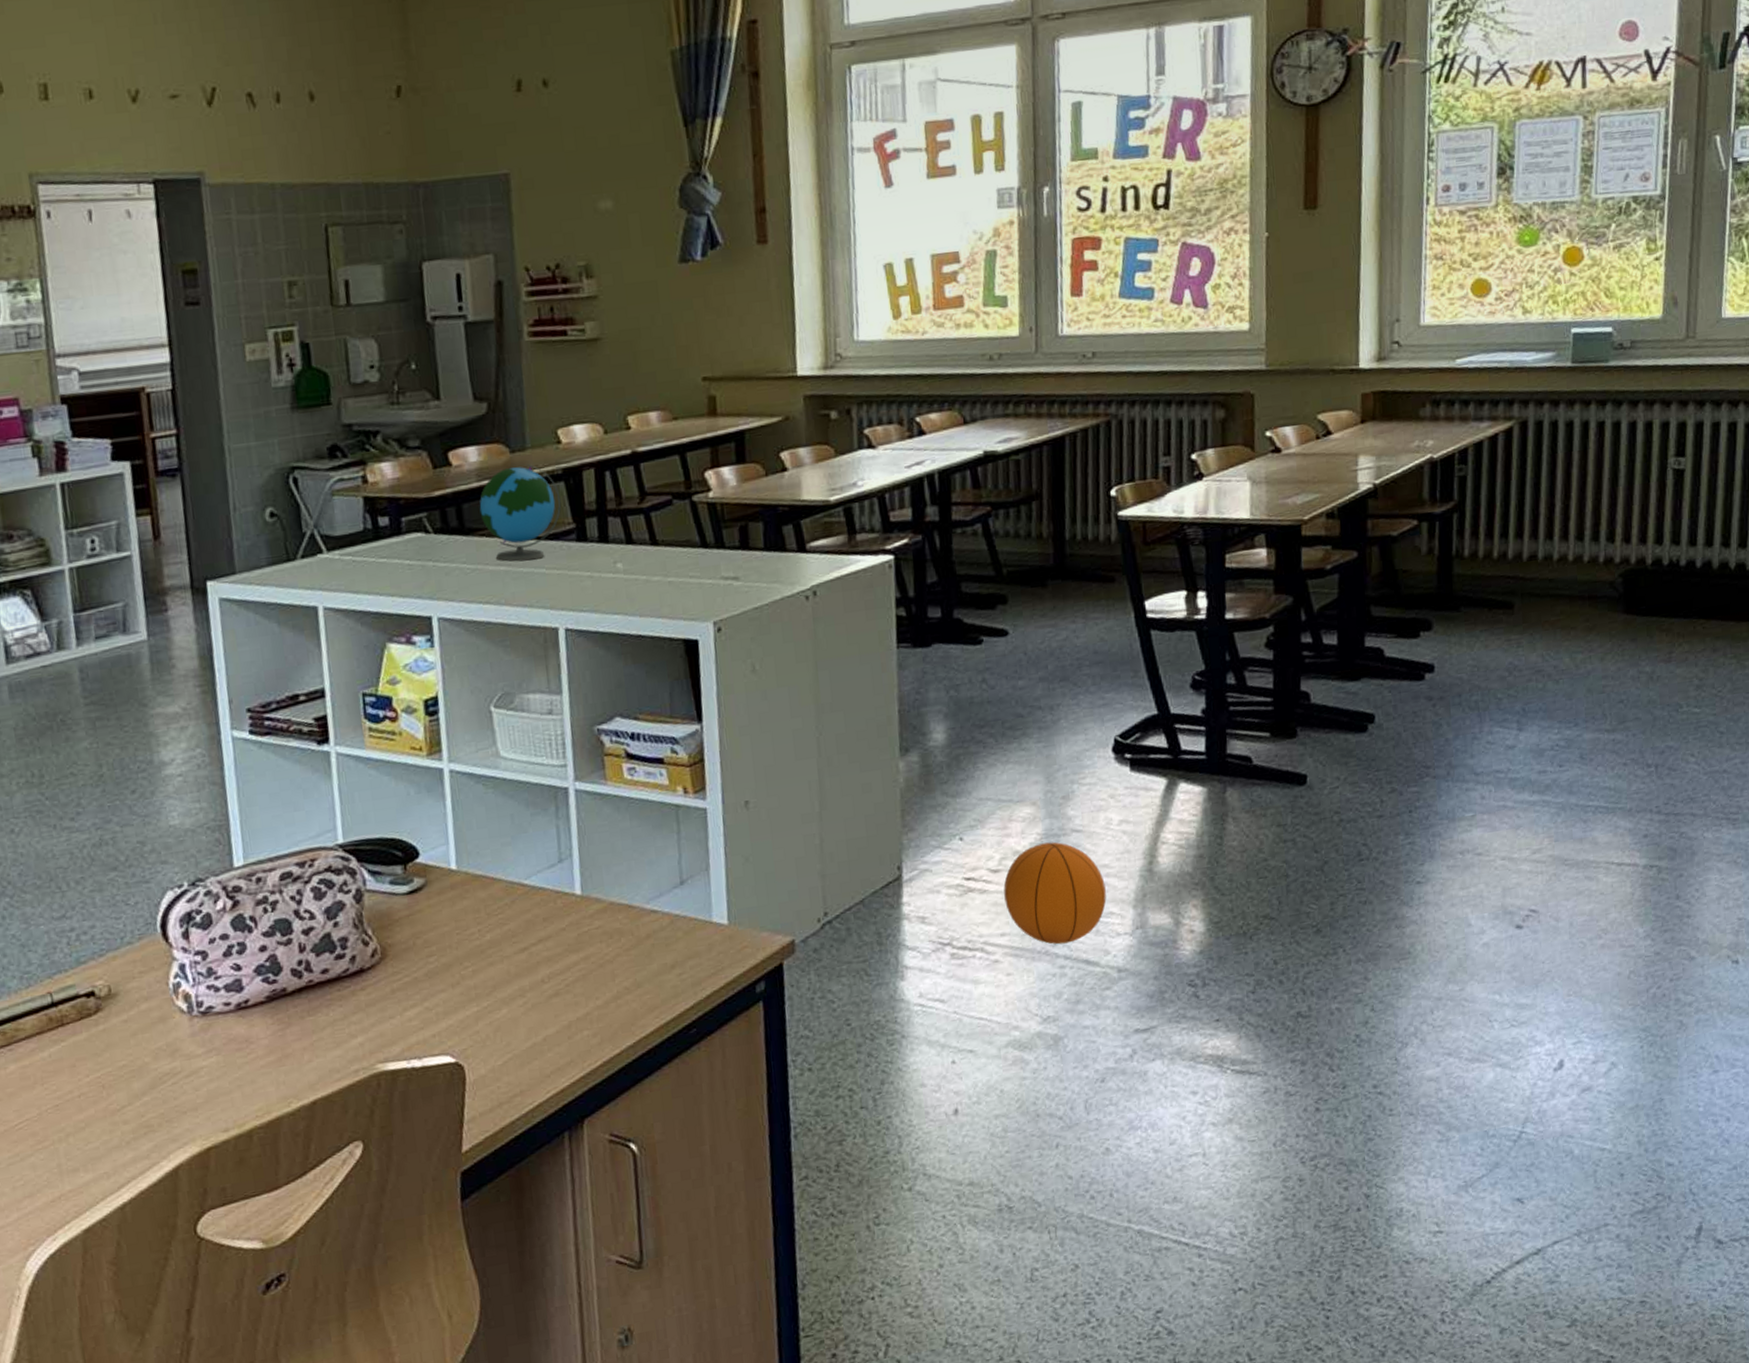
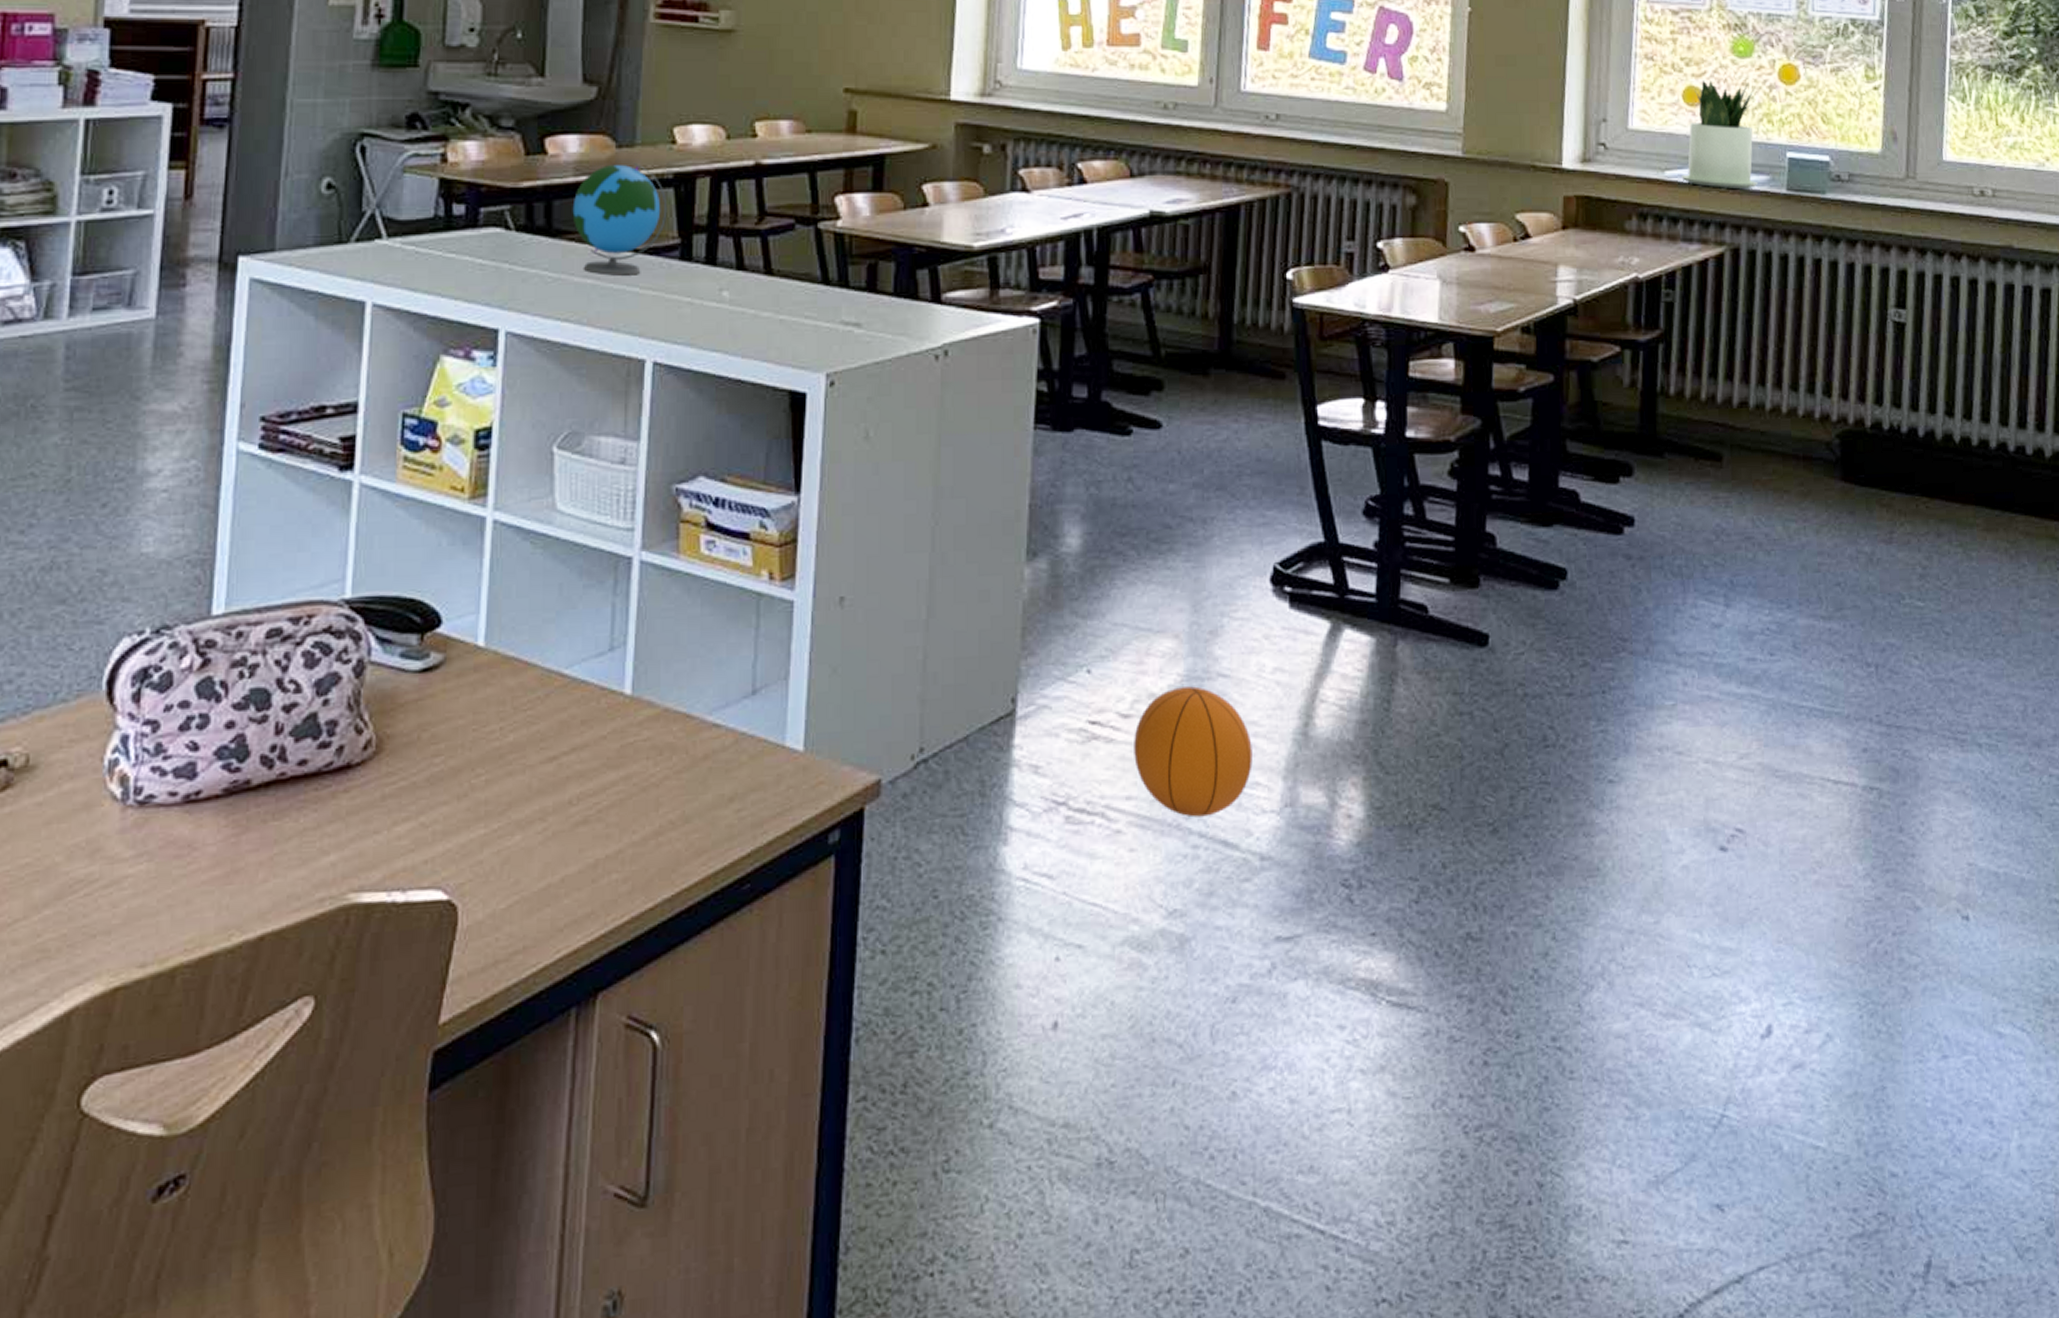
planter: none [1472,269,1545,369] -> present [1682,79,1758,190]

